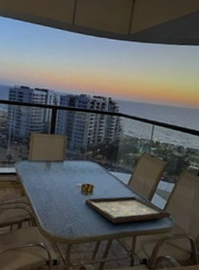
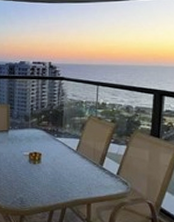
decorative tray: present [85,196,171,223] -> none [33,161,125,191]

